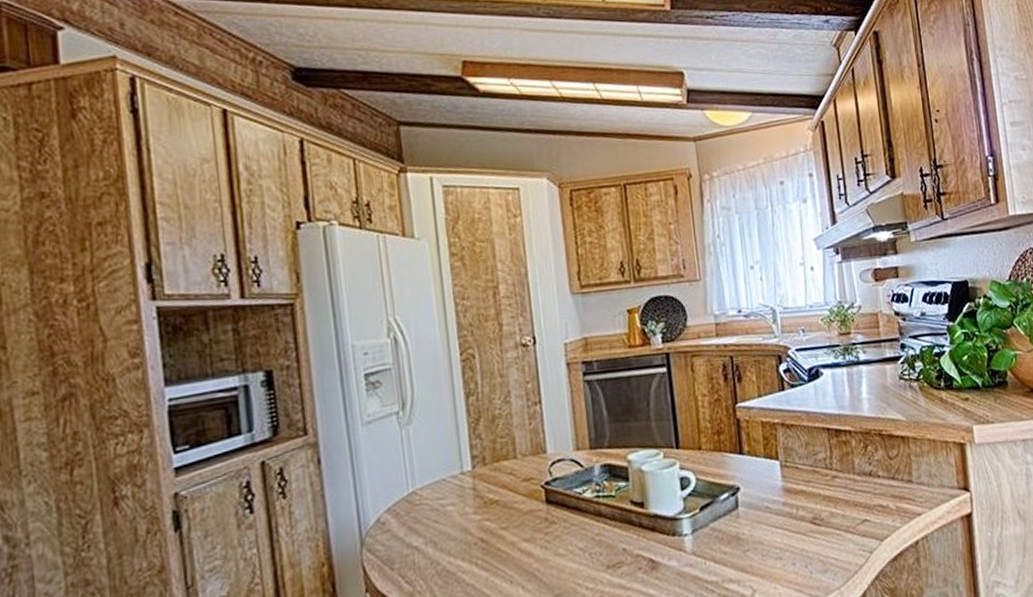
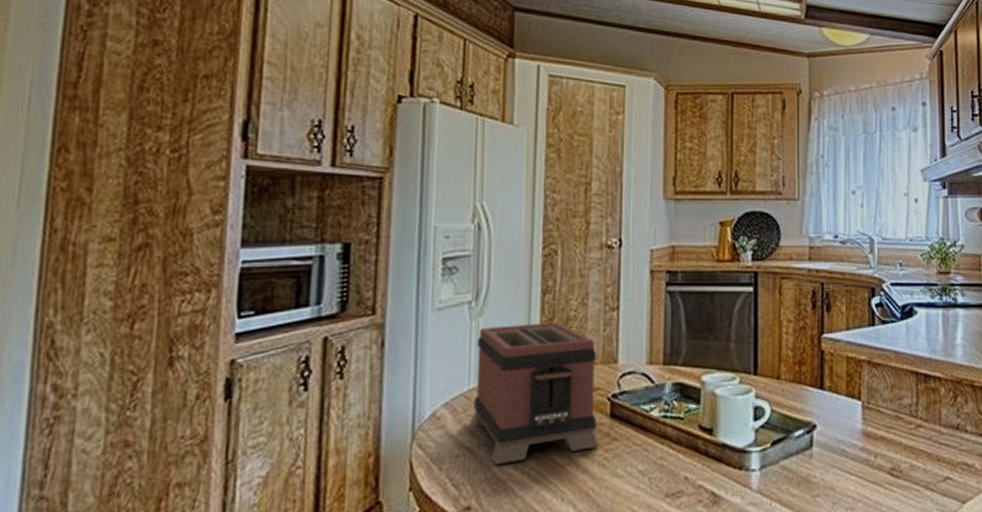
toaster: none [409,422,539,559] -> present [470,323,599,464]

